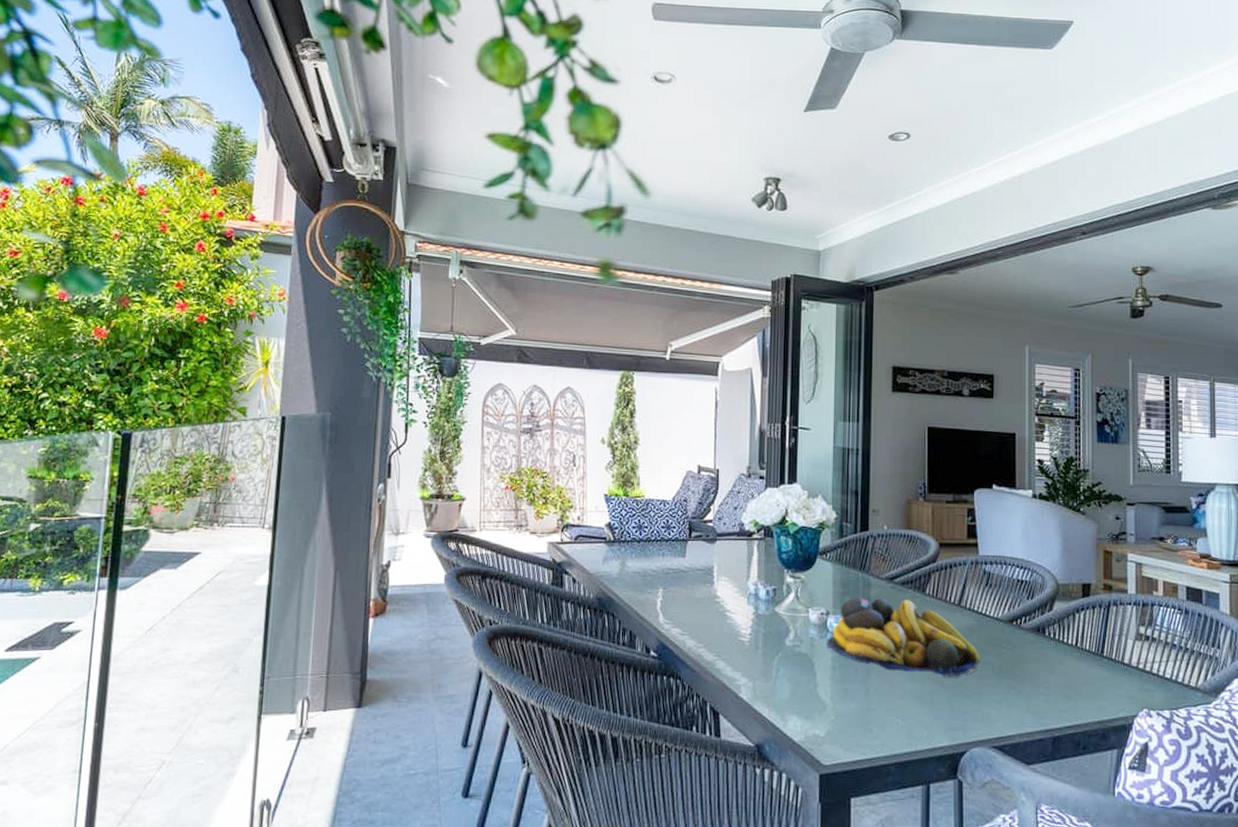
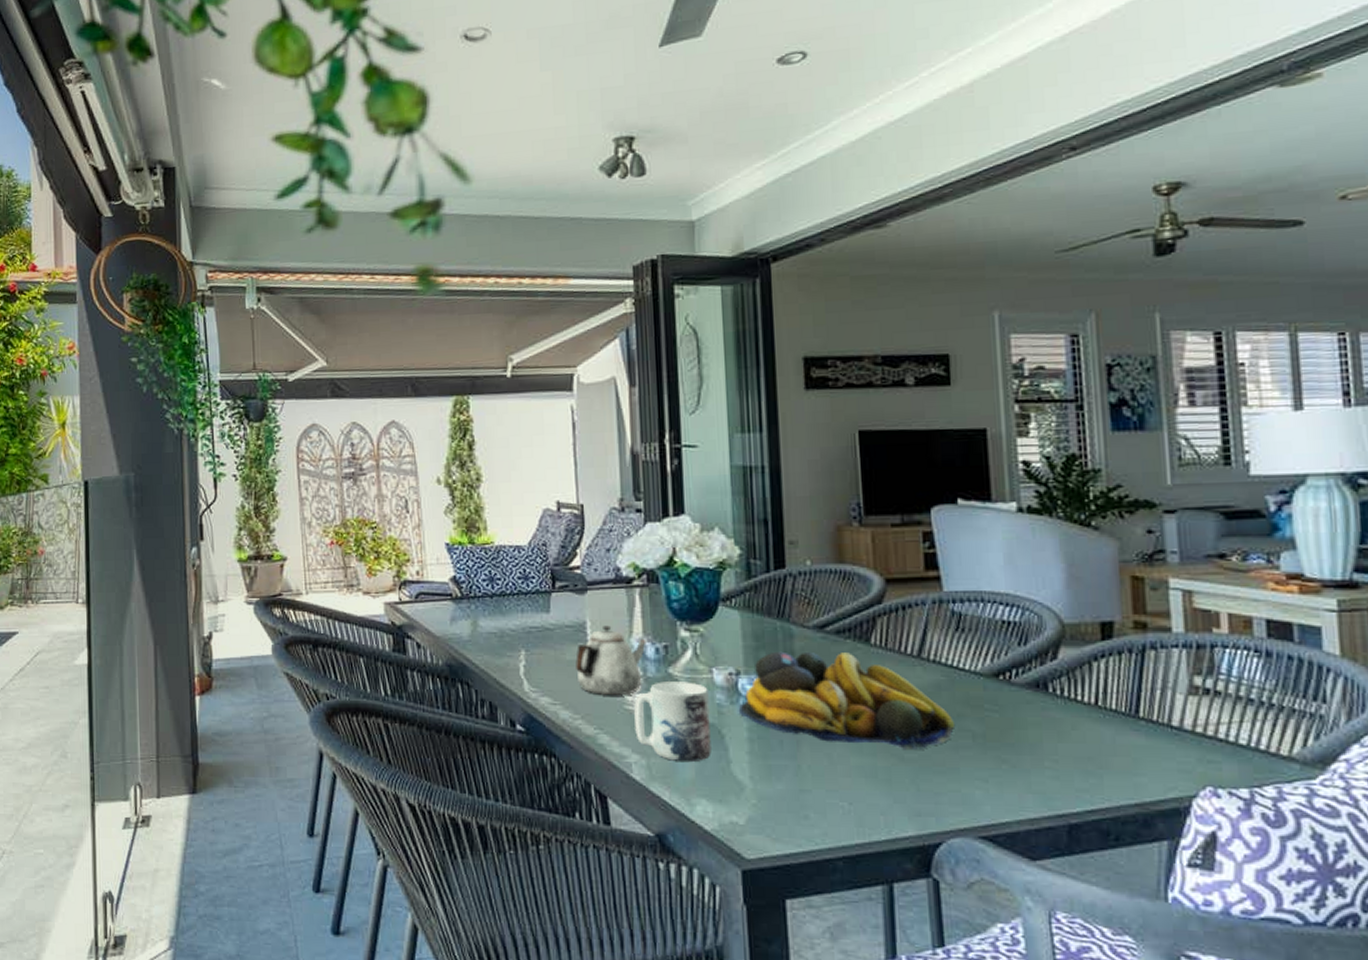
teapot: none [703,570,760,628] -> present [575,625,647,695]
mug: none [746,618,804,686] -> present [634,681,711,763]

